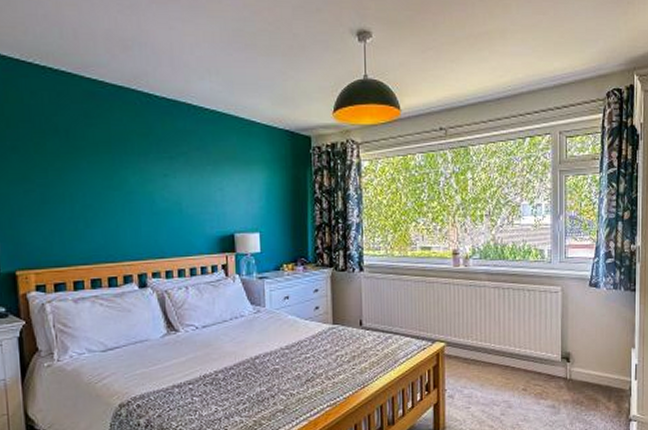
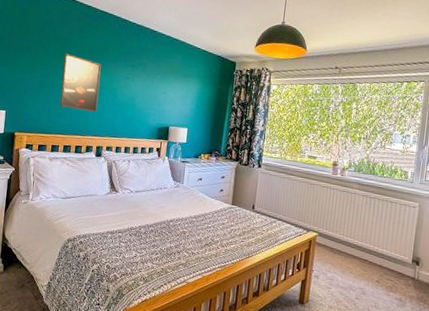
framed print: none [68,150,130,228] -> present [59,53,101,112]

